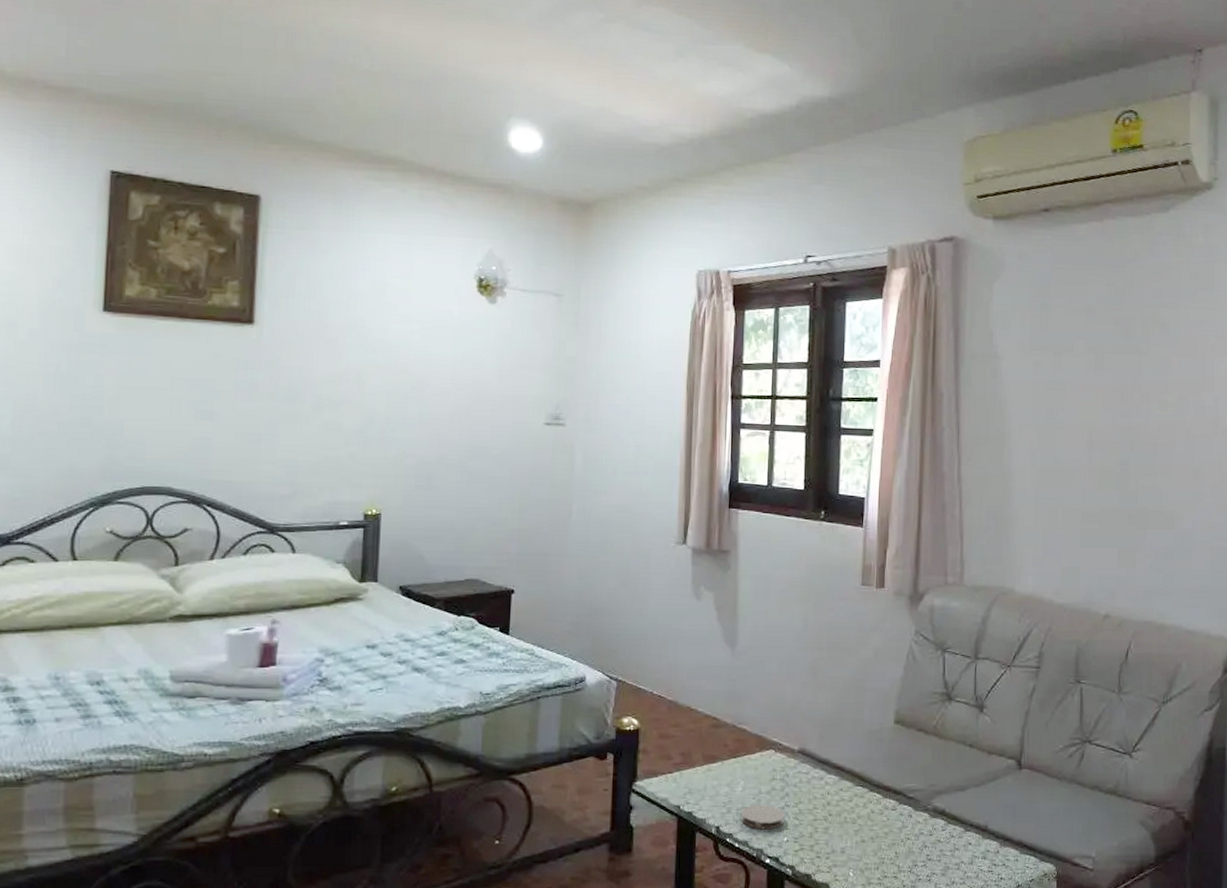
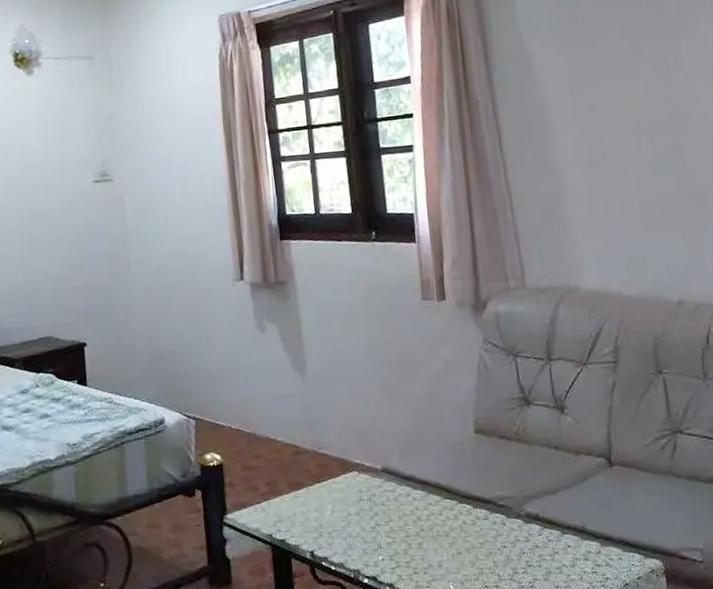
coaster: present [741,804,785,830] -> none [333,525,377,551]

